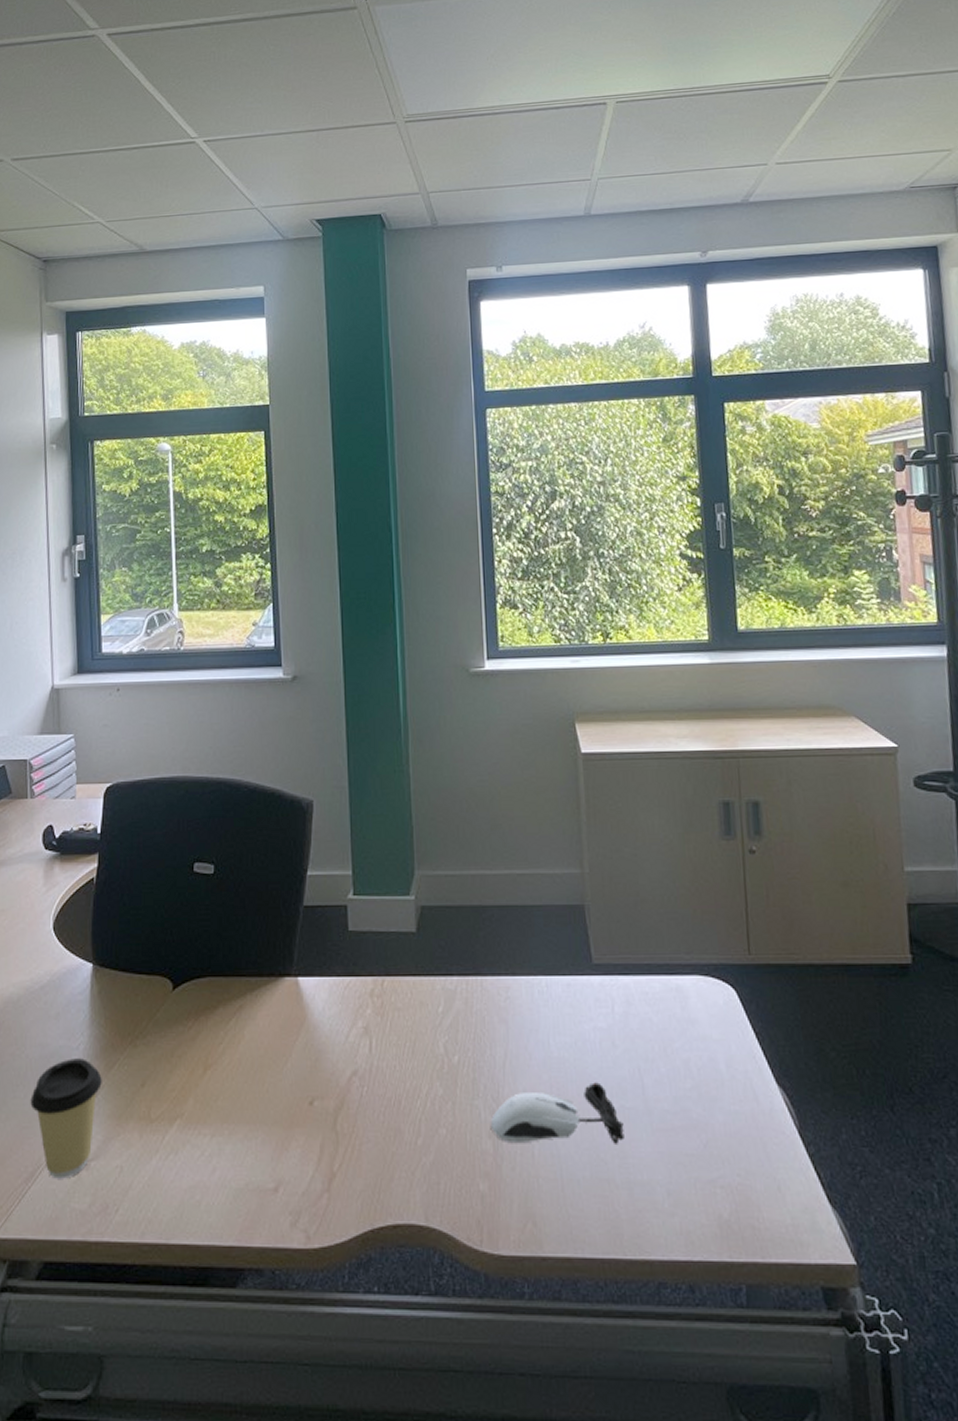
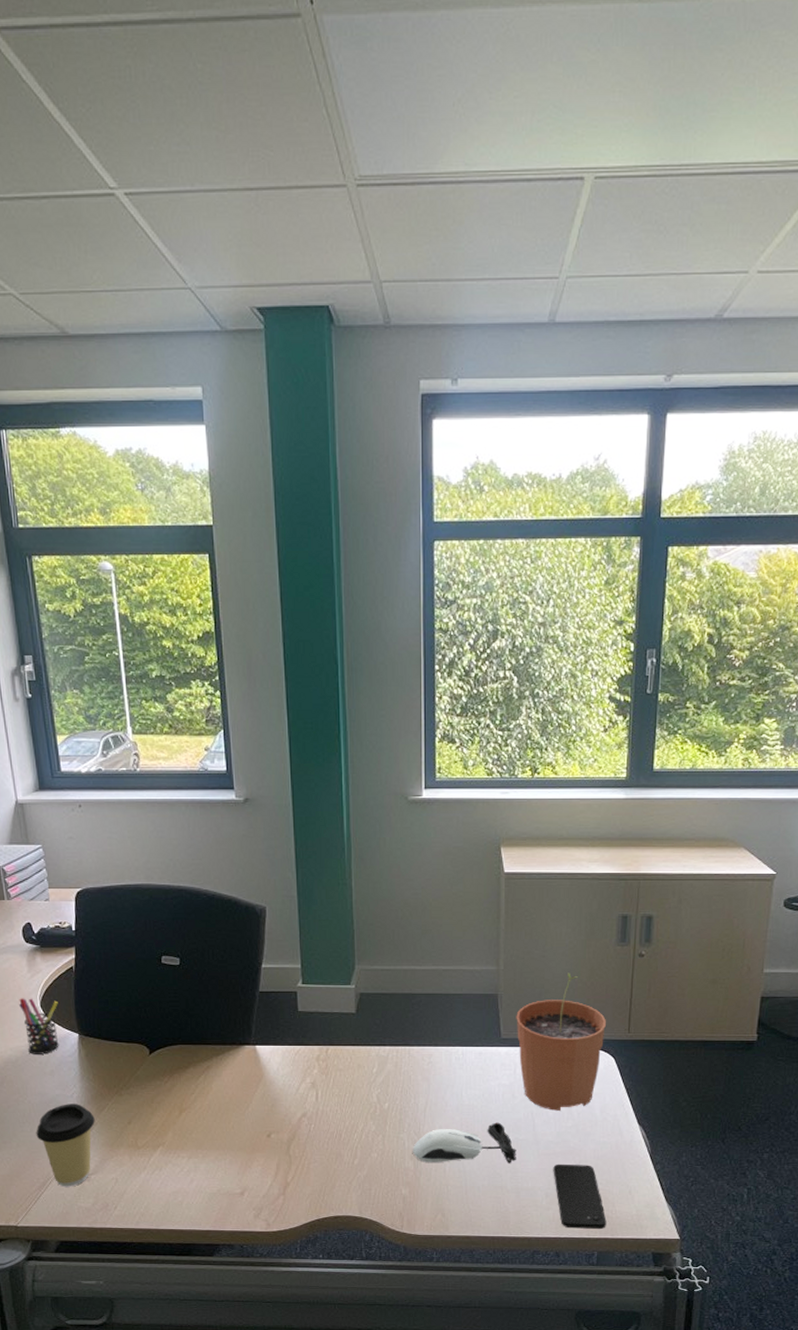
pen holder: none [29,918,73,992] -> present [19,998,59,1054]
plant pot: none [608,875,720,1065] -> present [516,973,606,1111]
smartphone: none [673,1144,754,1249] -> present [553,1164,607,1230]

